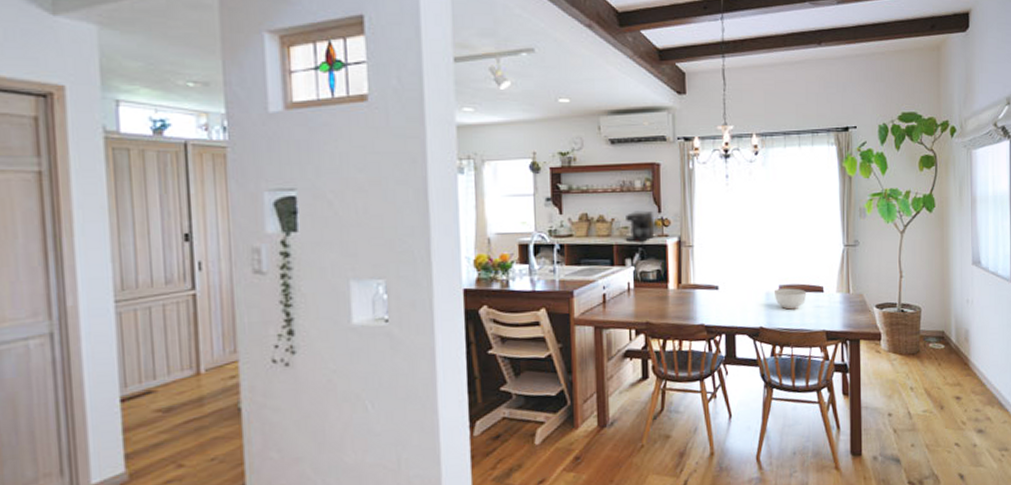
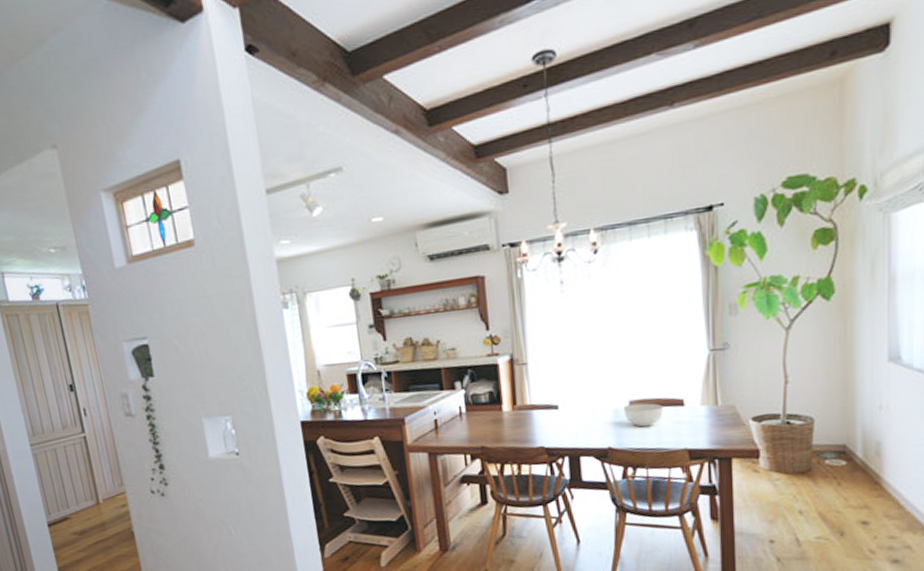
coffee maker: present [626,210,655,243] -> none [451,329,485,365]

